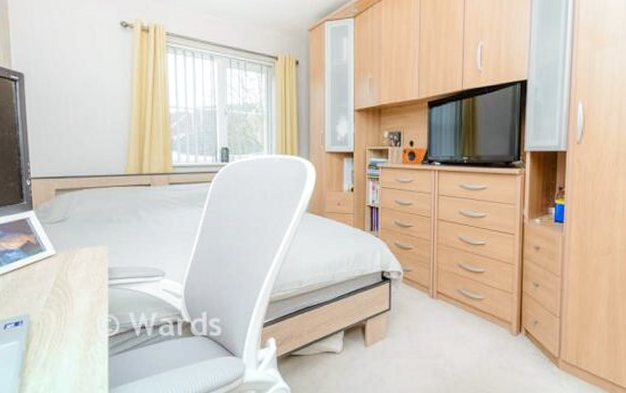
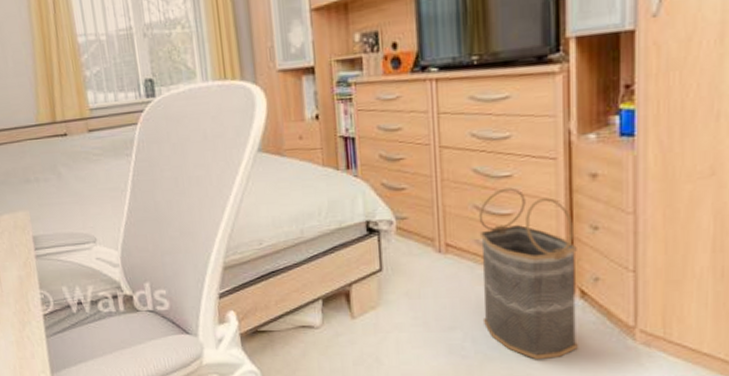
basket: none [459,253,524,381] -> present [478,187,578,360]

